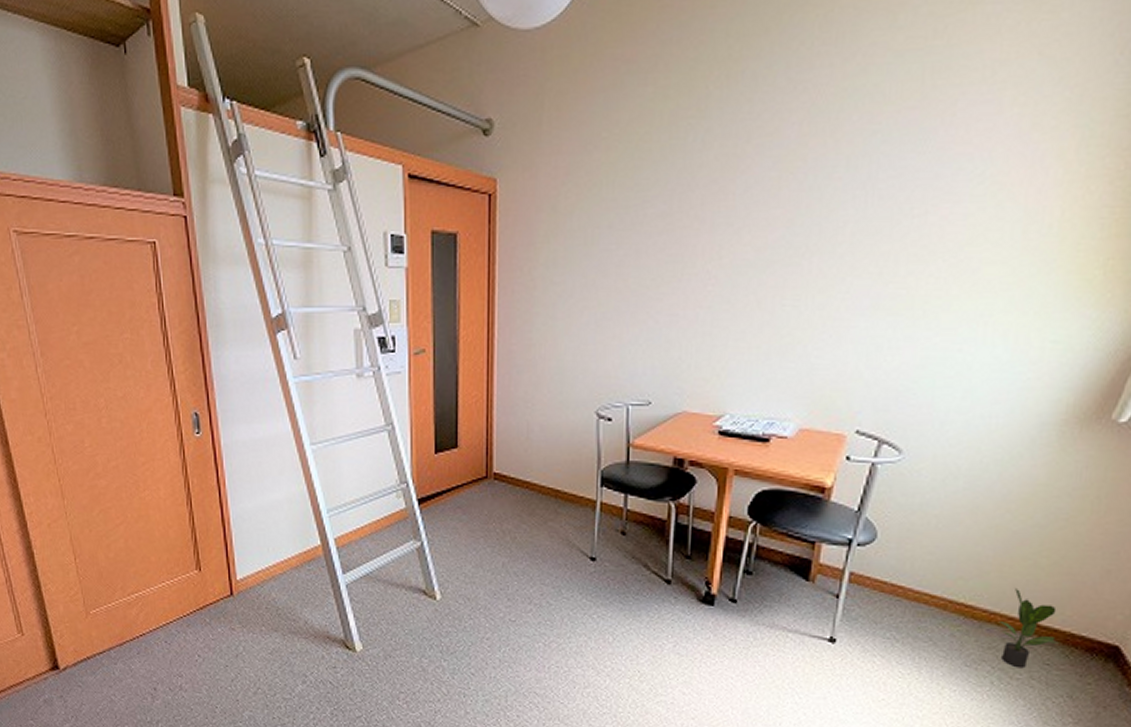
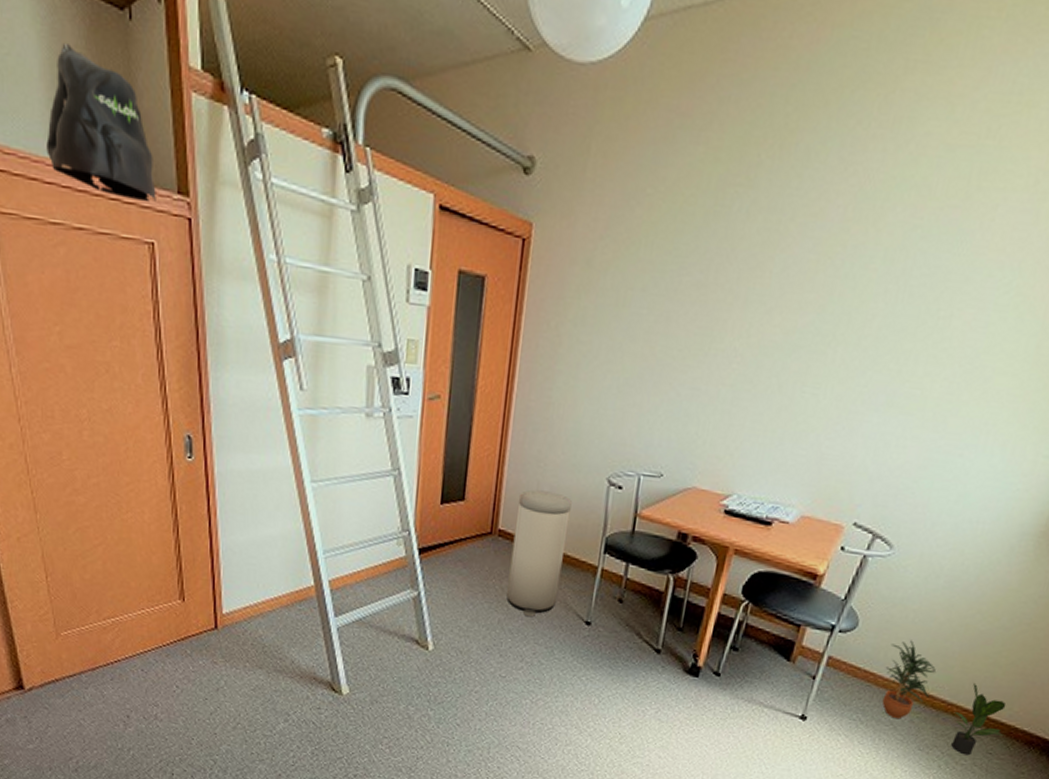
backpack: none [59,80,155,207] -> present [46,42,156,203]
pedal bin: none [508,430,563,558] -> present [506,490,572,618]
potted plant: none [914,547,970,634] -> present [882,640,936,720]

